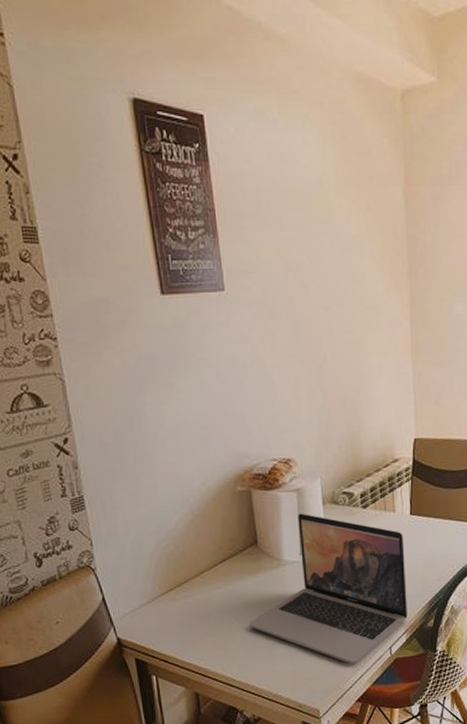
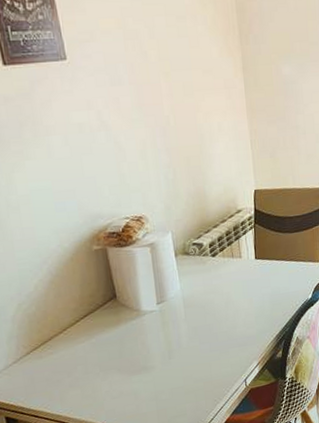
laptop: present [249,513,408,665] -> none [114,265,259,399]

